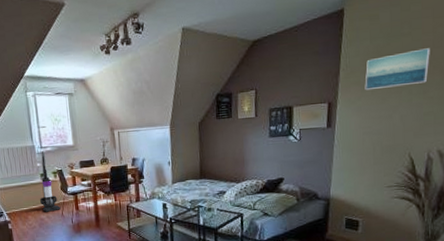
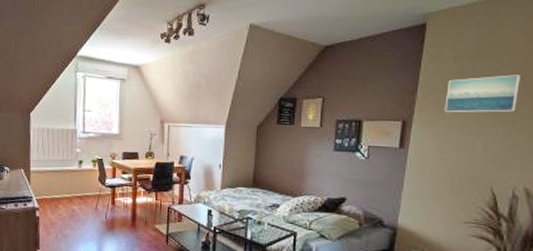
vacuum cleaner: present [40,151,61,212] -> none [74,137,96,203]

